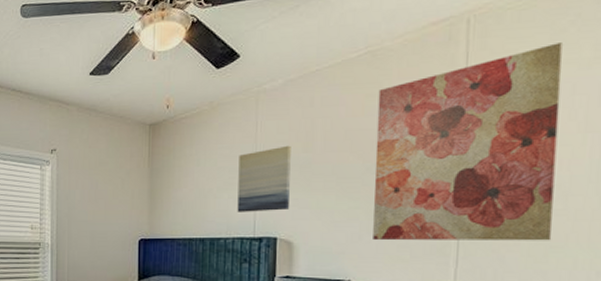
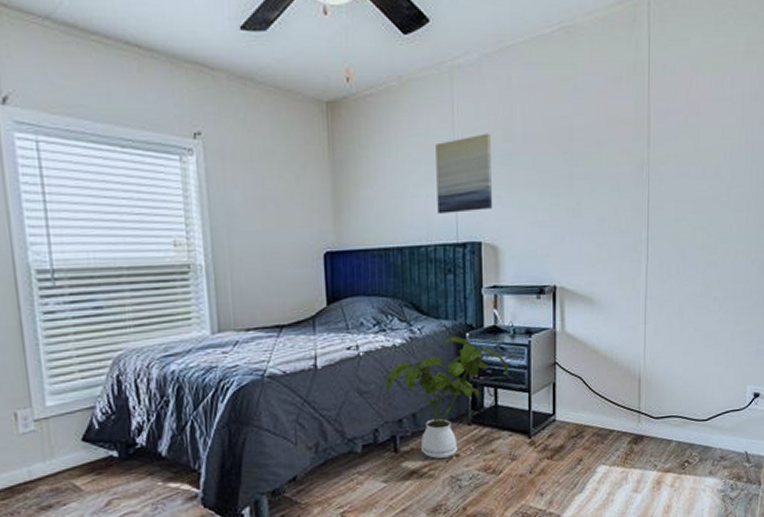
wall art: present [373,43,564,241] -> none [573,34,725,240]

